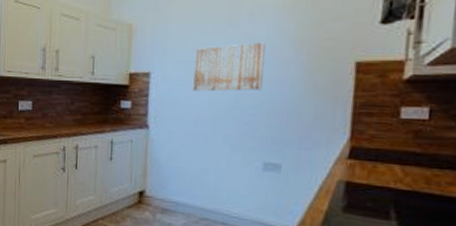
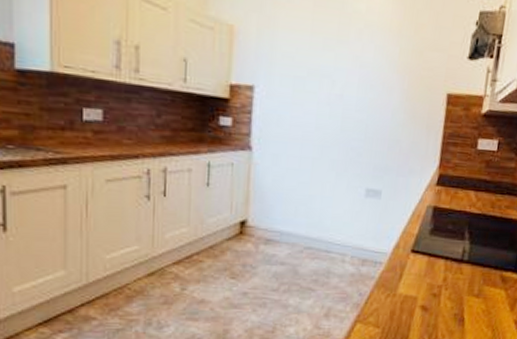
wall art: present [193,42,266,92] -> none [300,63,372,115]

